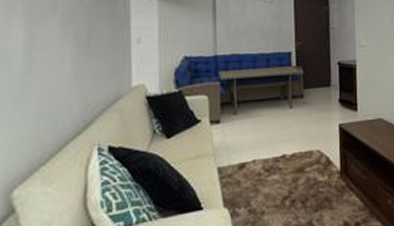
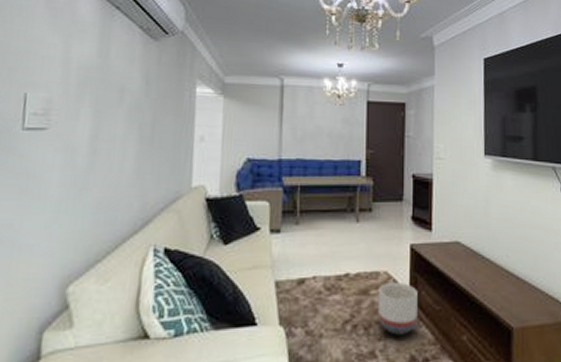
planter: none [312,158,349,206] -> present [377,281,418,335]

